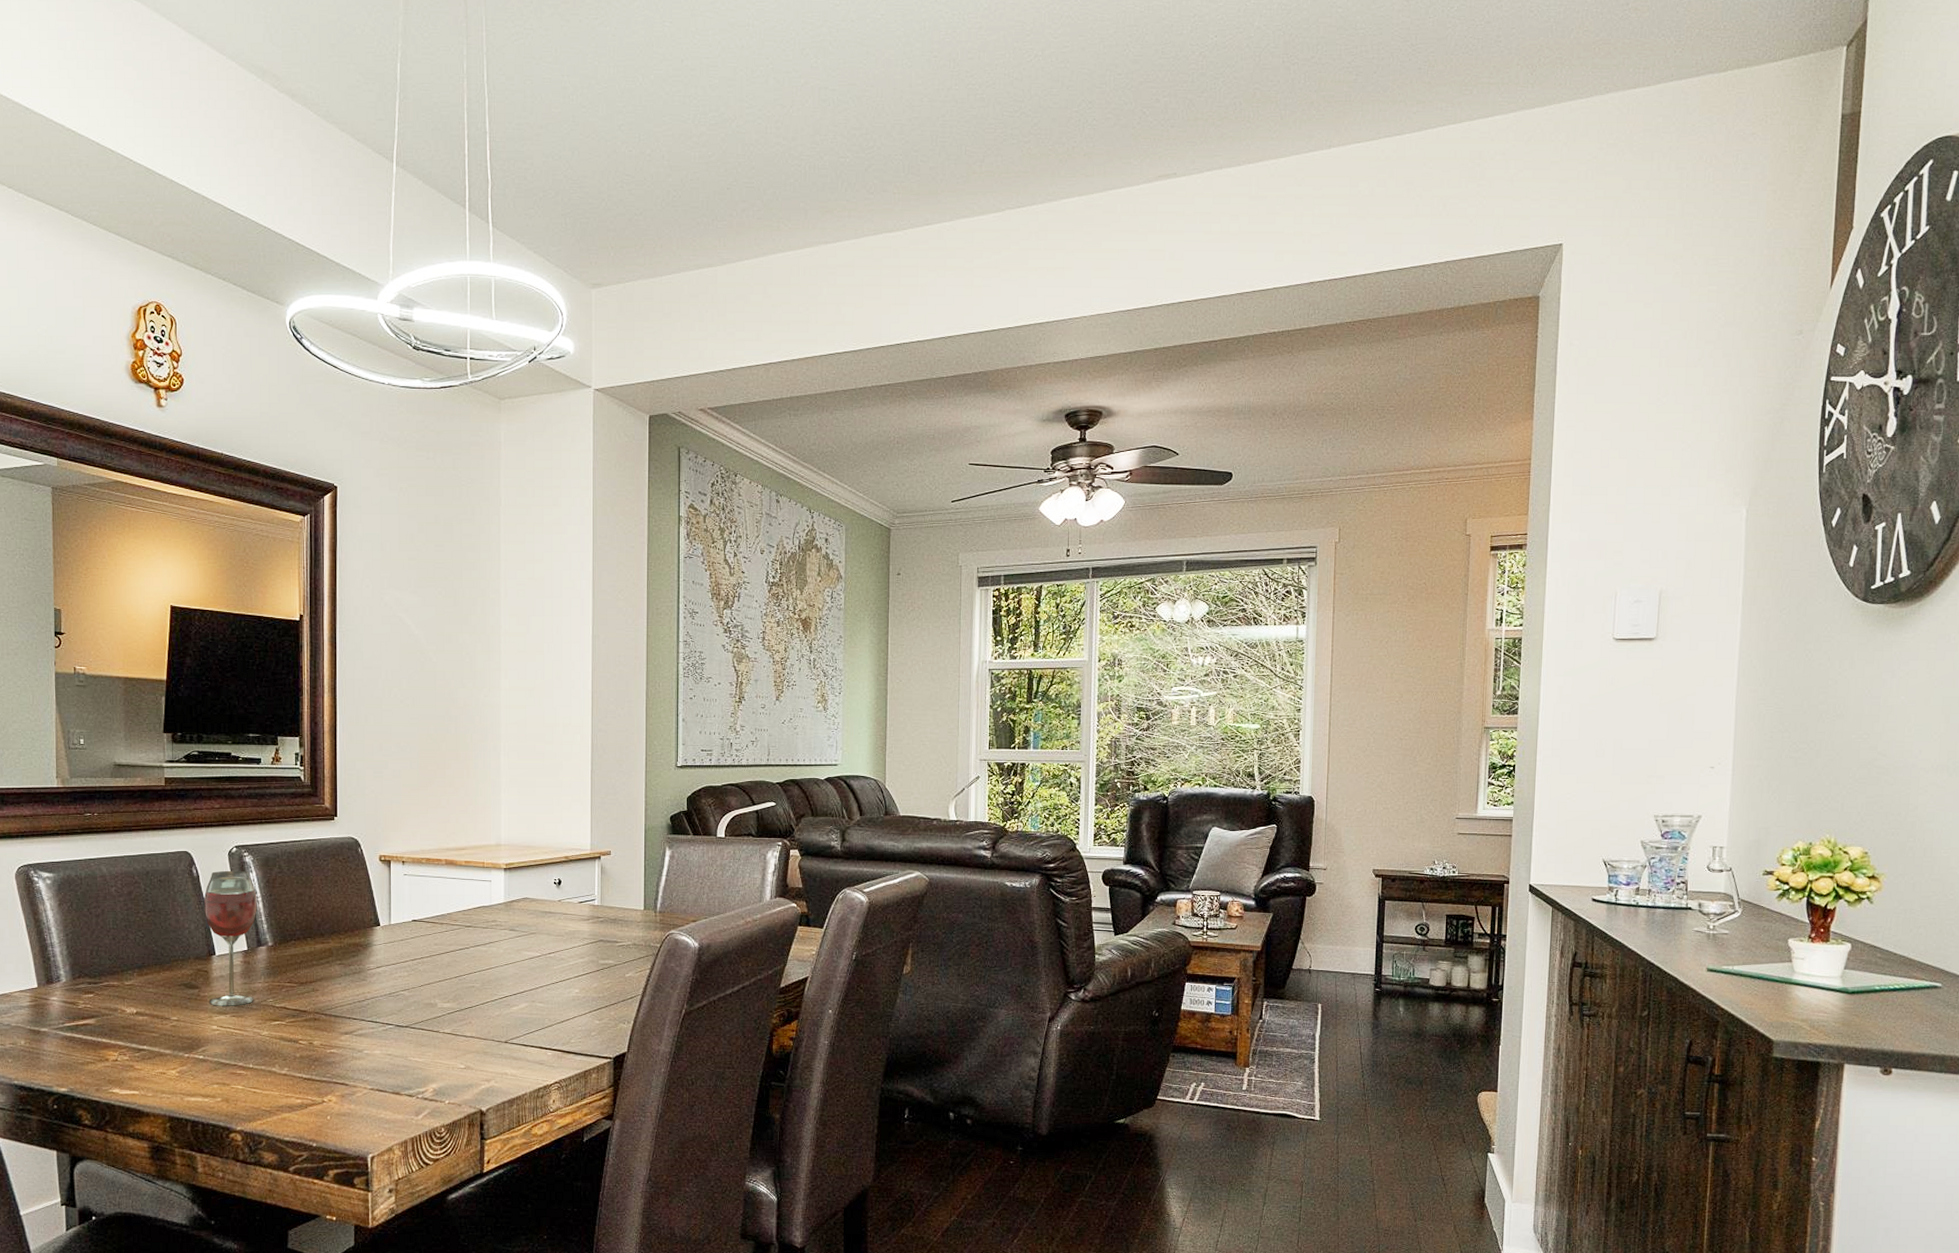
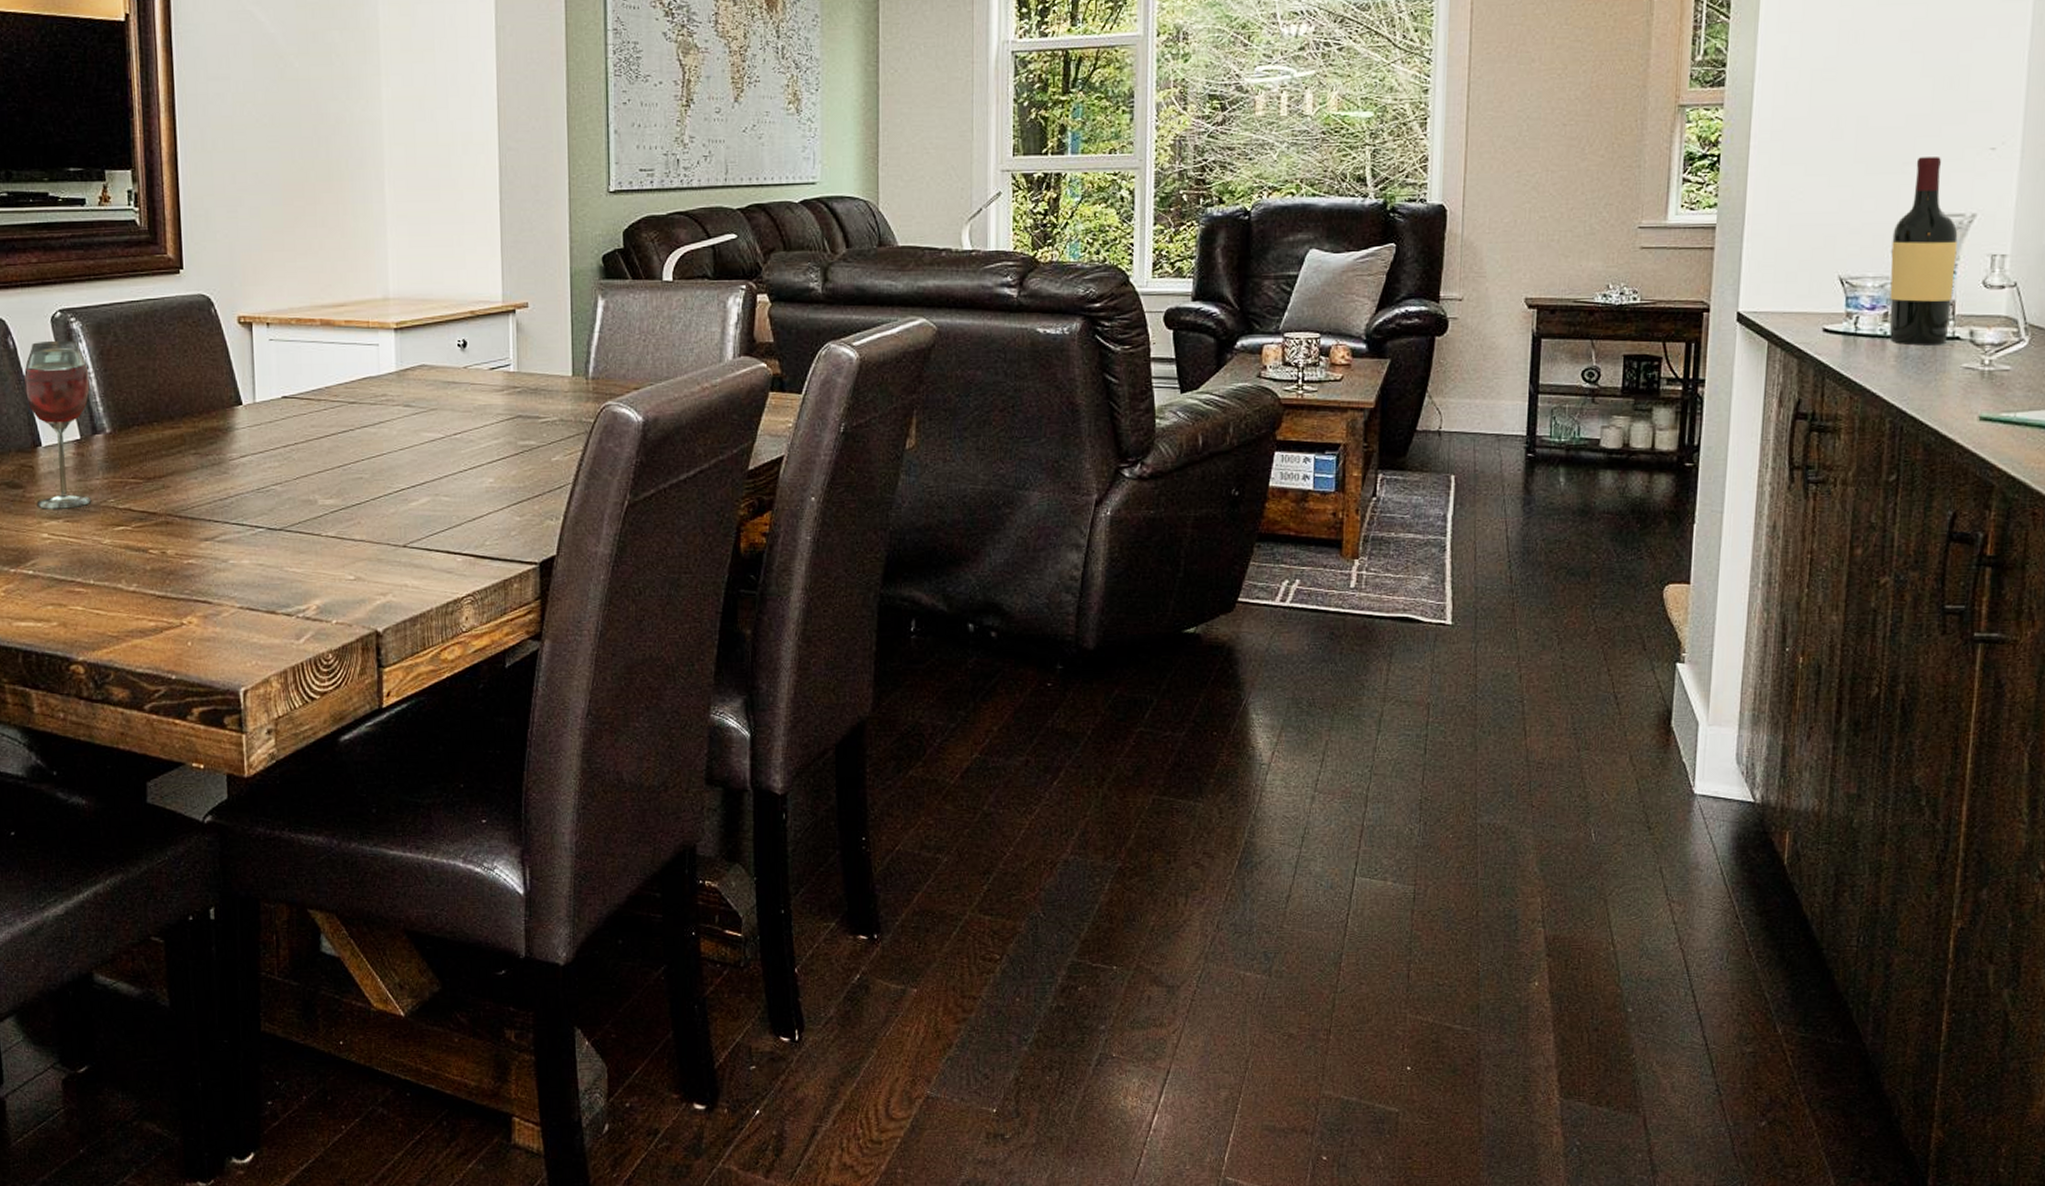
wine bottle: none [1640,772,1689,913] -> present [1889,157,1958,346]

